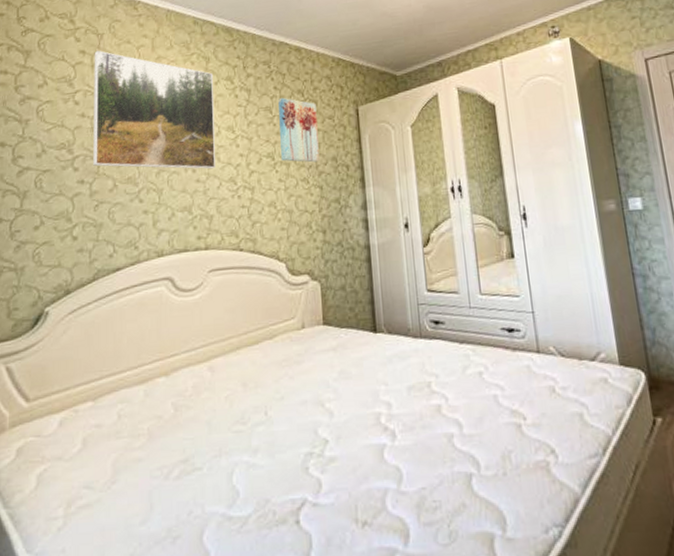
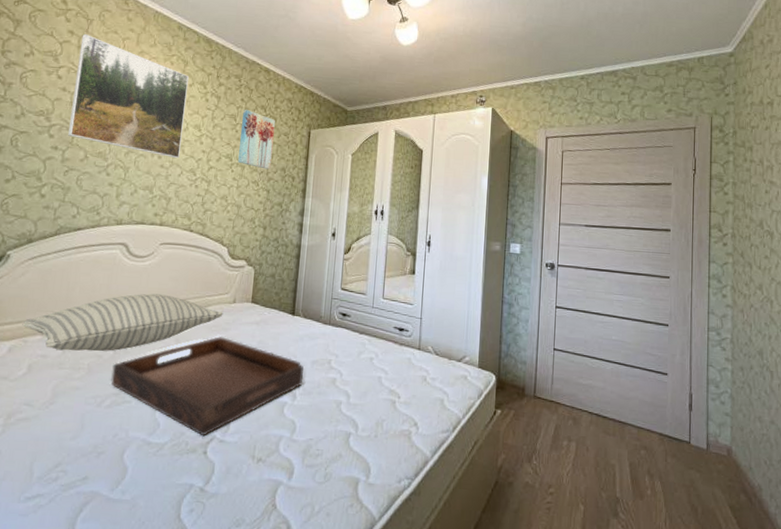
pillow: none [70,330,293,417] -> present [22,293,224,352]
serving tray: none [176,371,401,501] -> present [110,335,304,436]

